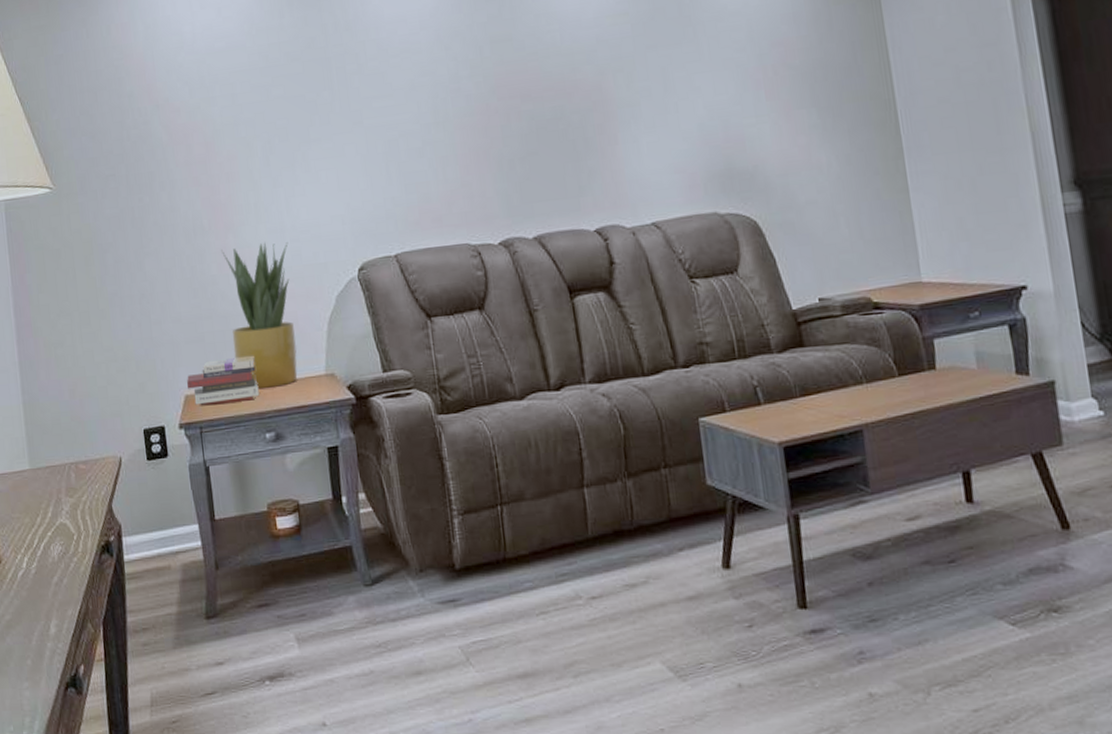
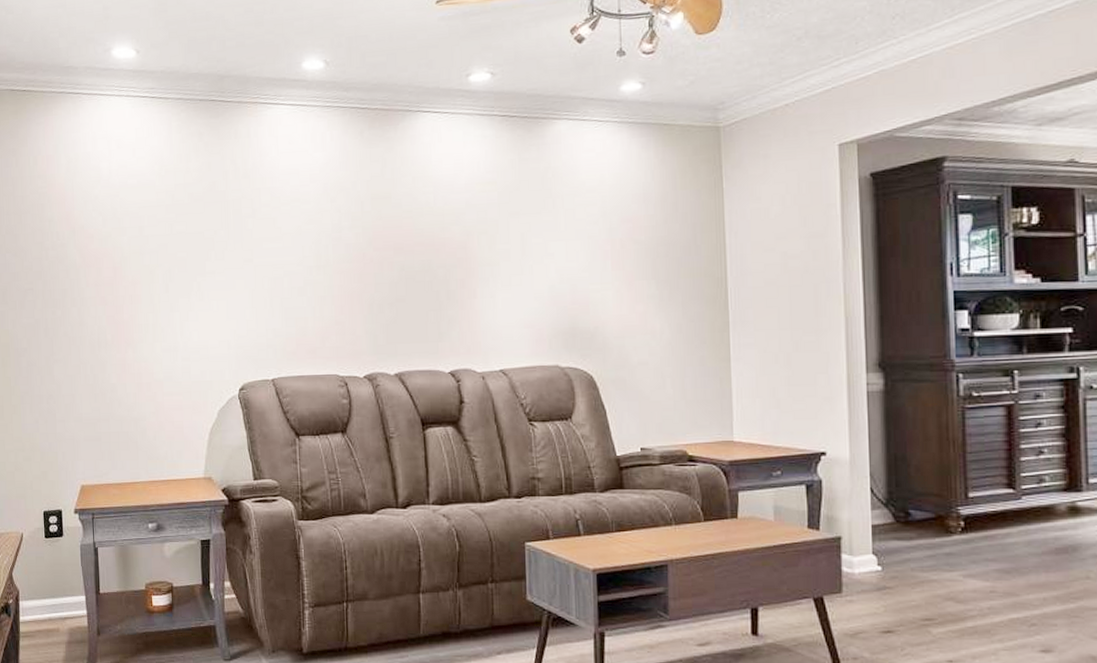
books: present [187,356,260,406] -> none [84,457,146,496]
planter: present [221,242,298,389] -> none [121,358,180,485]

